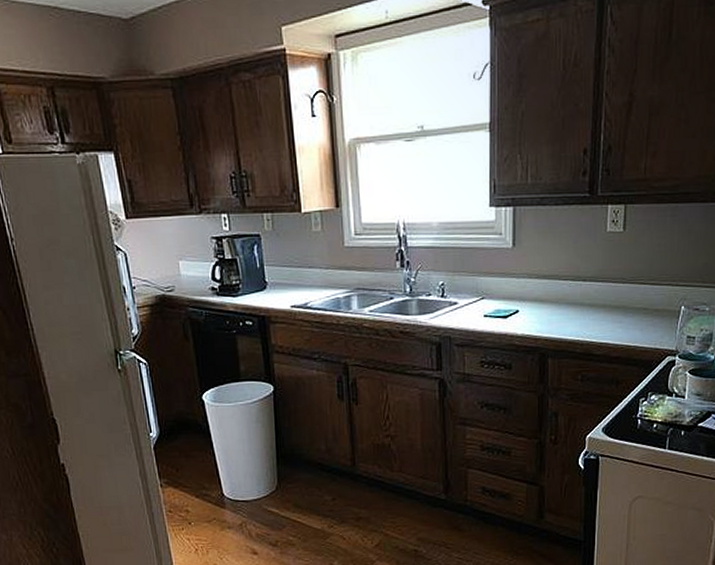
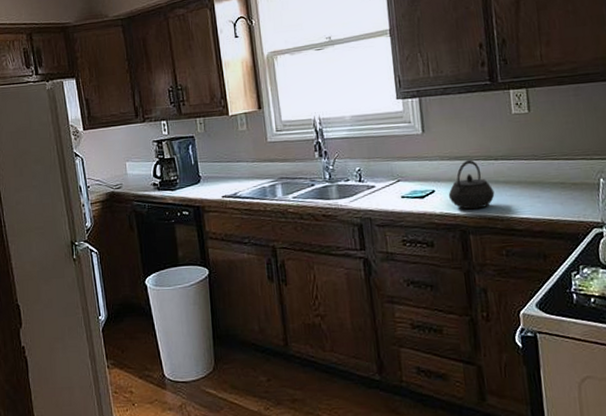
kettle: none [532,279,578,332] -> present [448,159,495,210]

